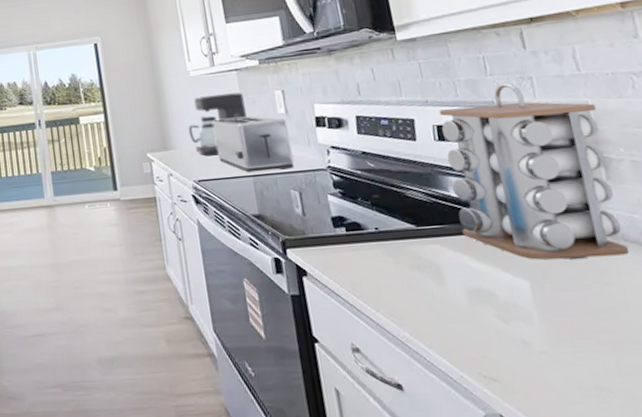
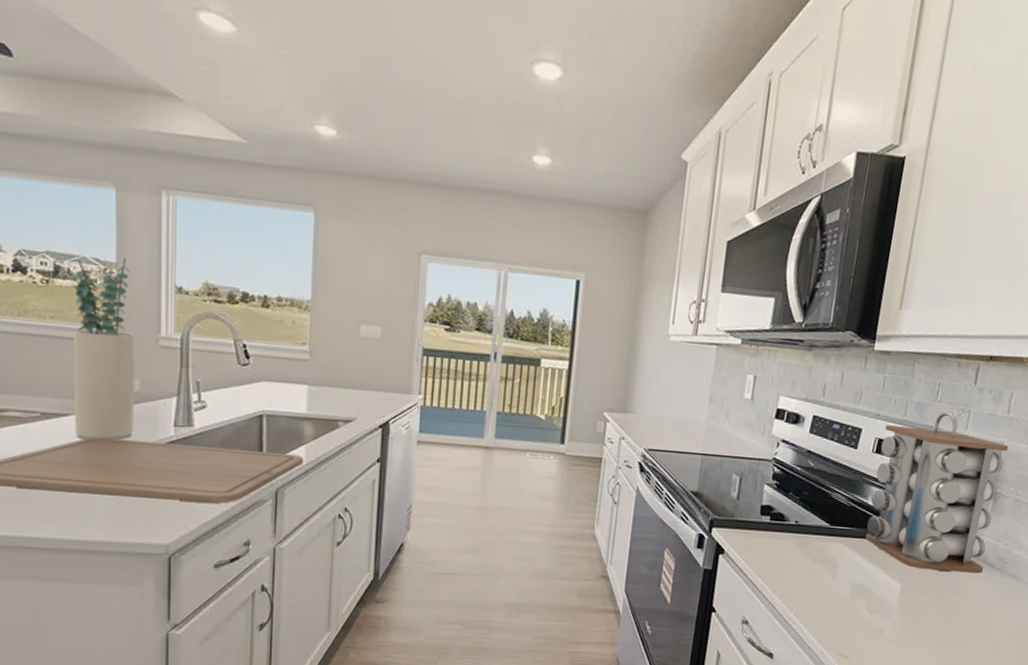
coffee maker: present [188,92,247,156] -> none [652,364,716,427]
toaster: present [212,115,294,173] -> none [674,392,750,454]

